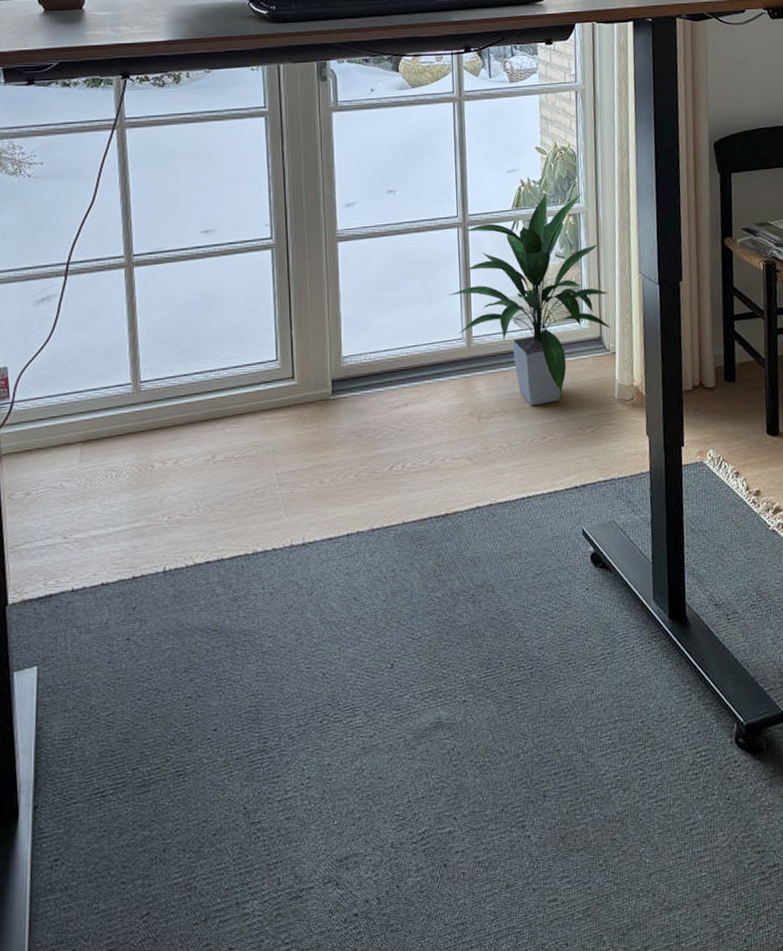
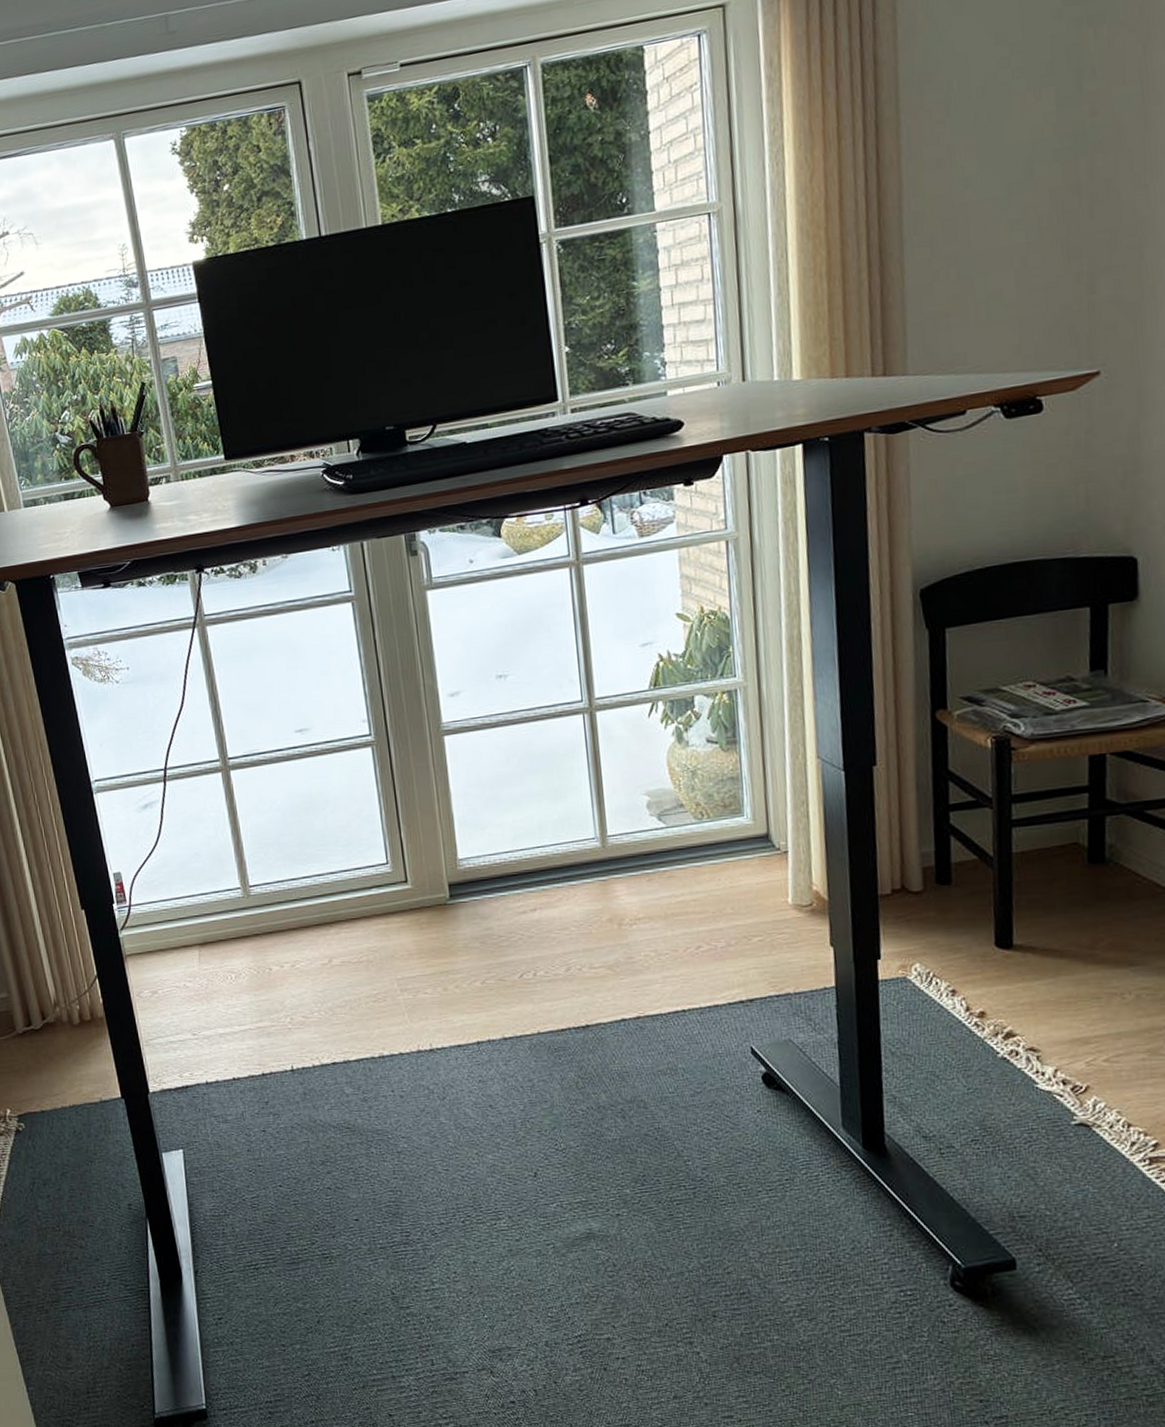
indoor plant: present [448,192,612,406] -> none [575,665,783,912]

